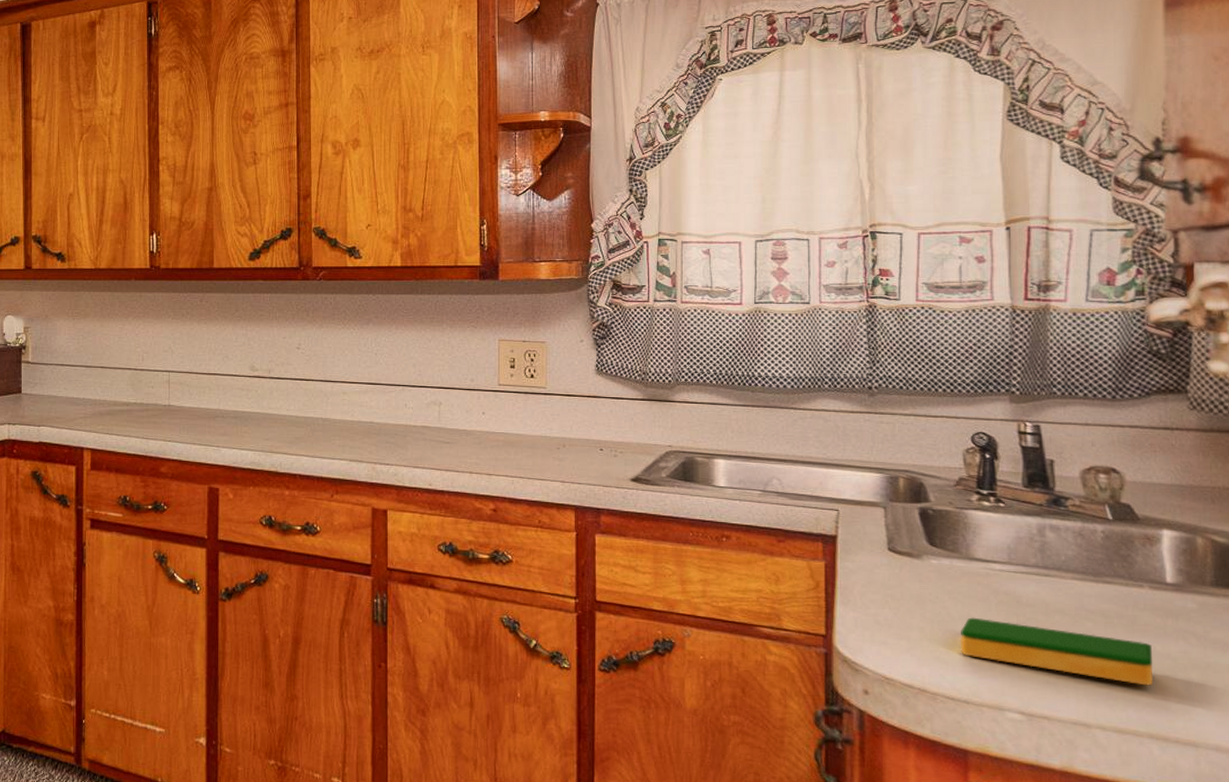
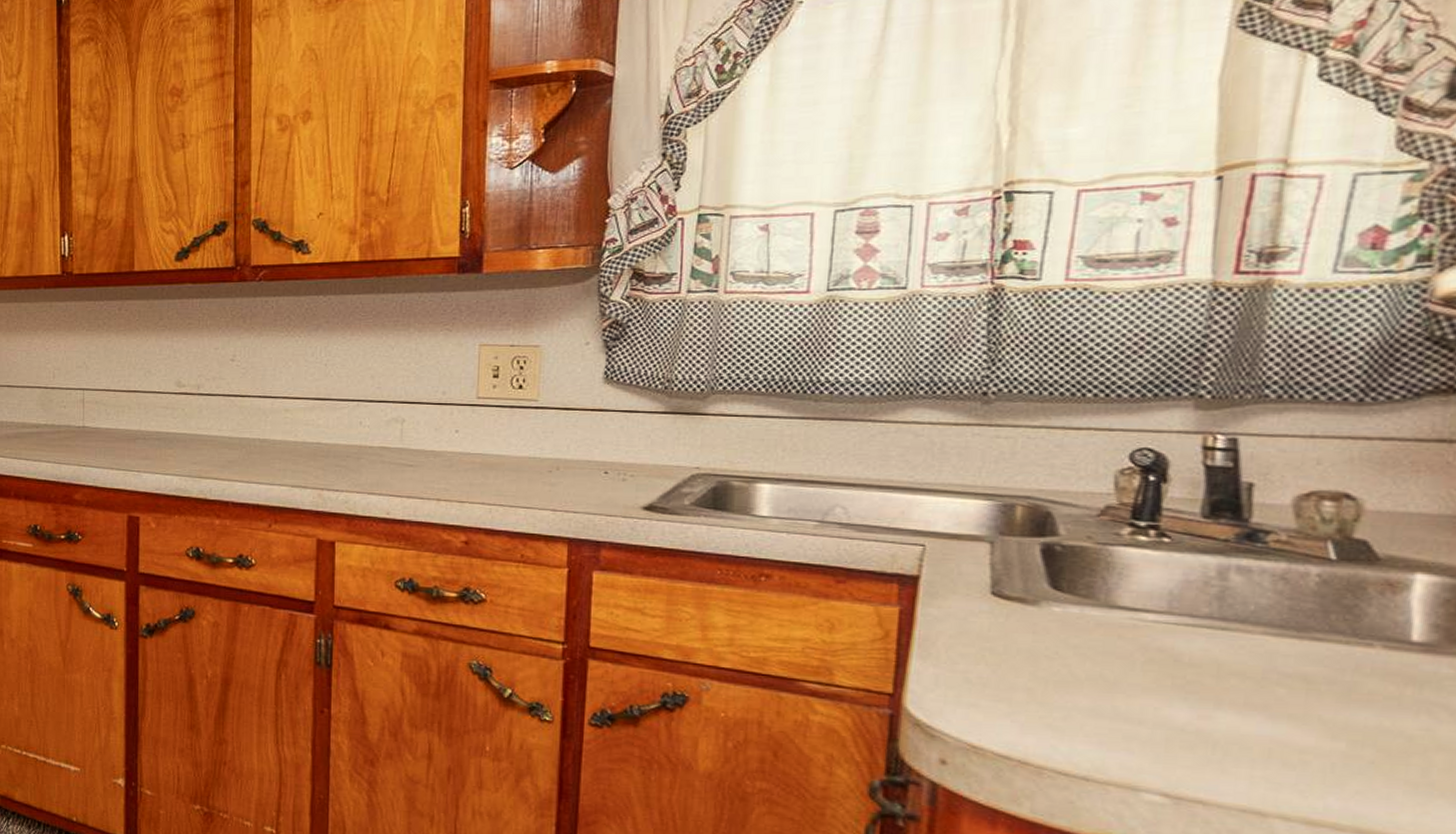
dish sponge: present [961,617,1152,686] -> none [1084,678,1376,770]

